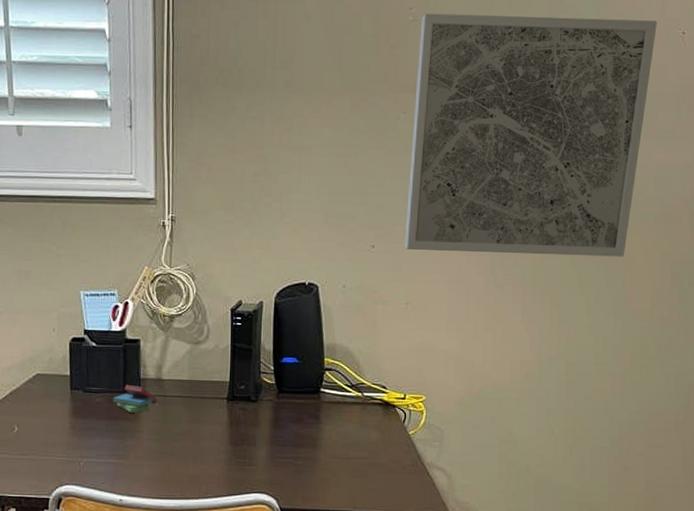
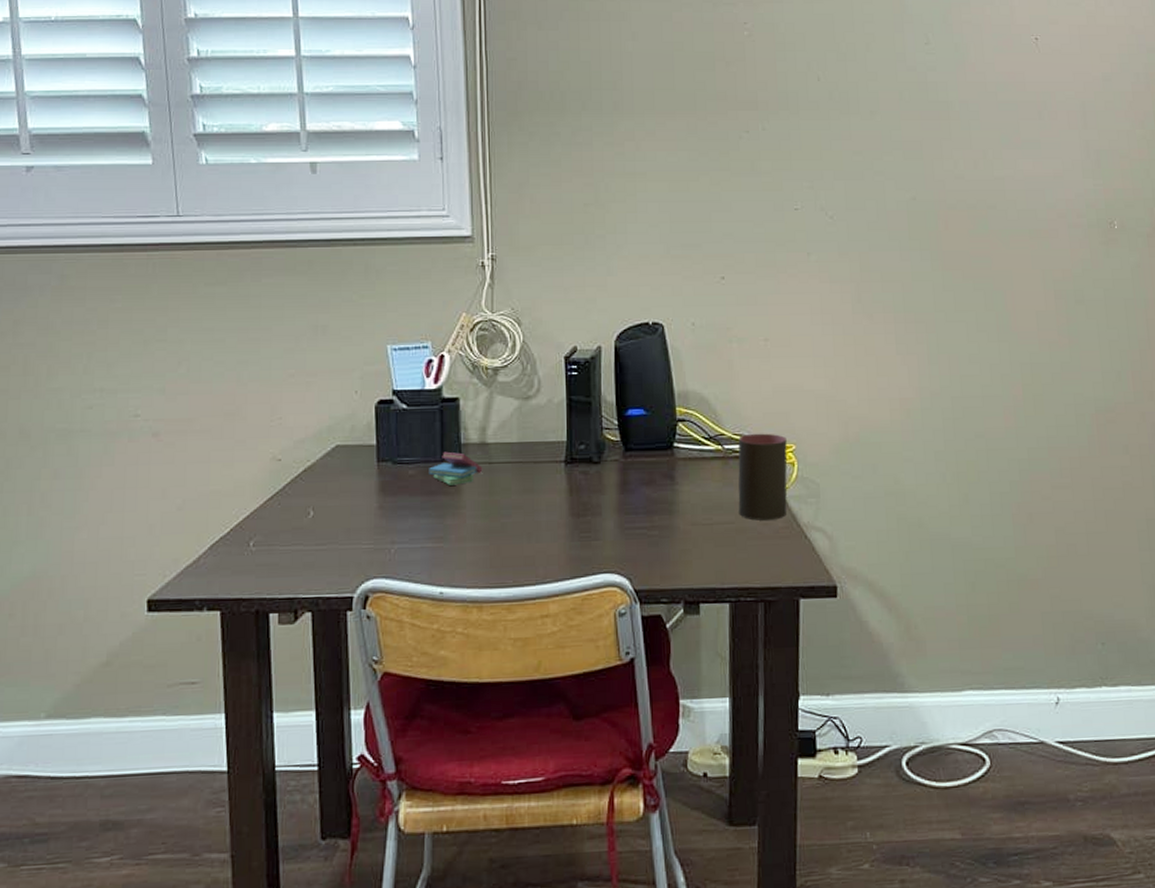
cup: none [372,384,418,458] -> present [738,433,788,521]
wall art: present [404,13,657,257] -> none [757,27,1008,280]

